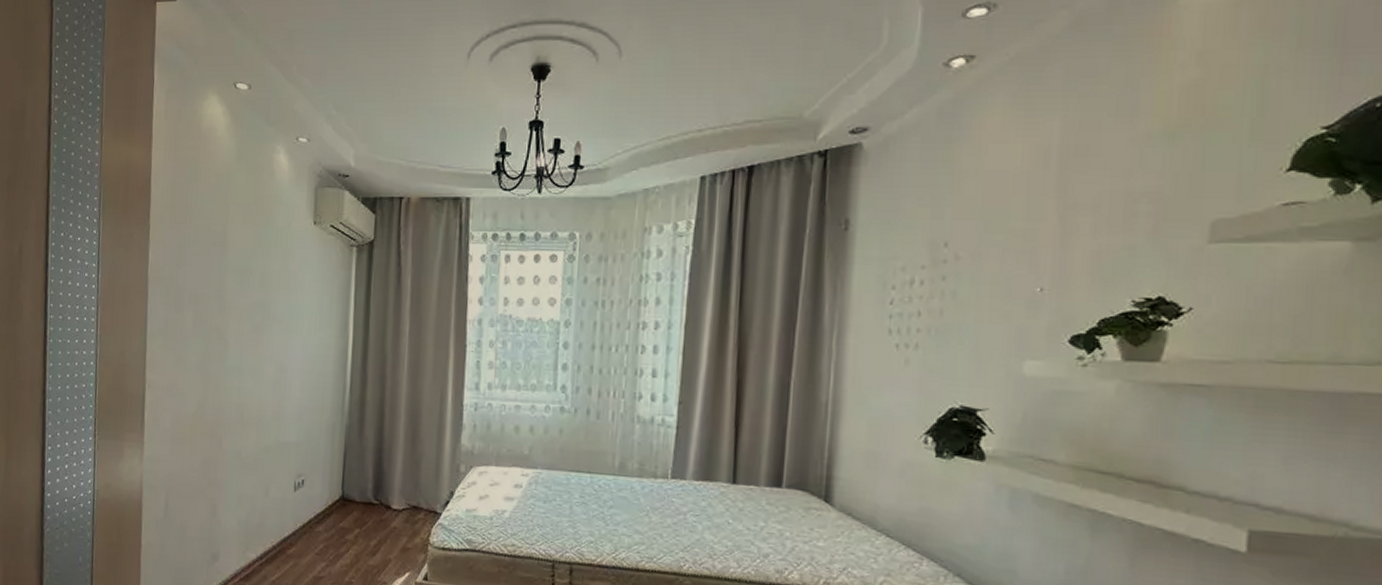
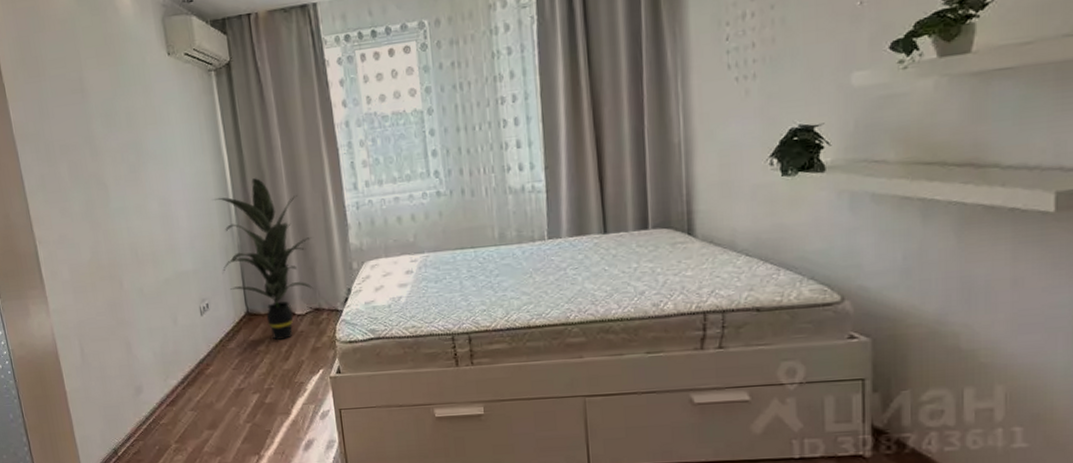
indoor plant: none [325,360,423,533] -> present [213,178,314,340]

